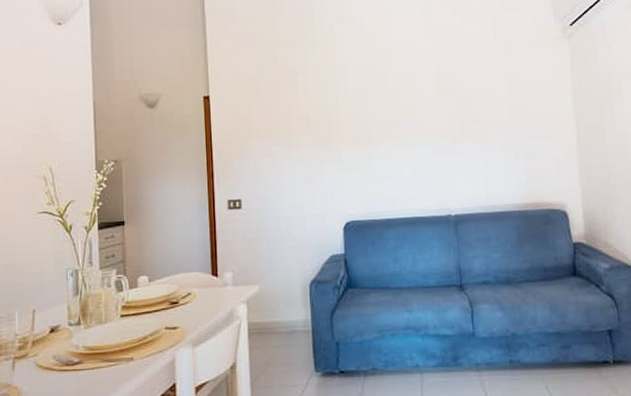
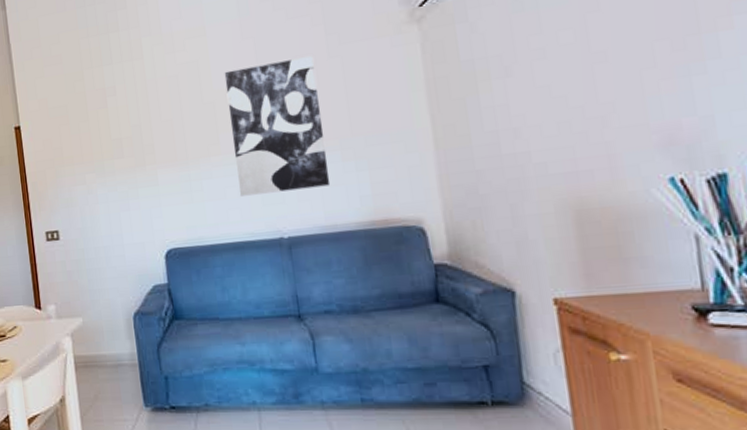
wall art: none [407,57,493,176] -> present [224,56,331,196]

